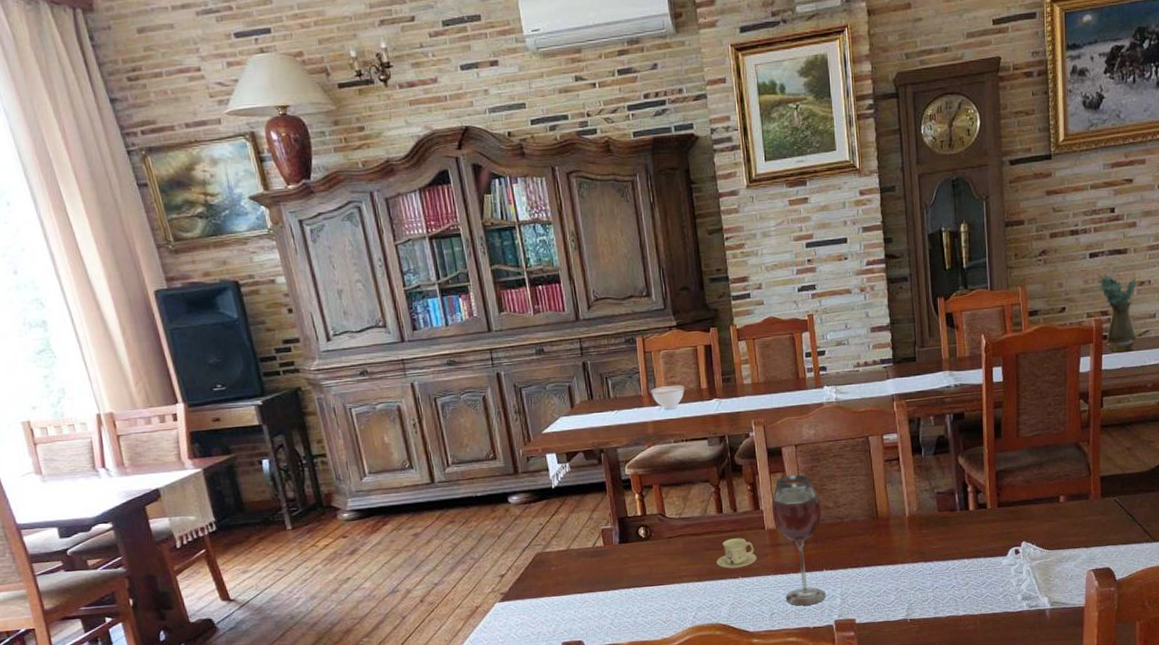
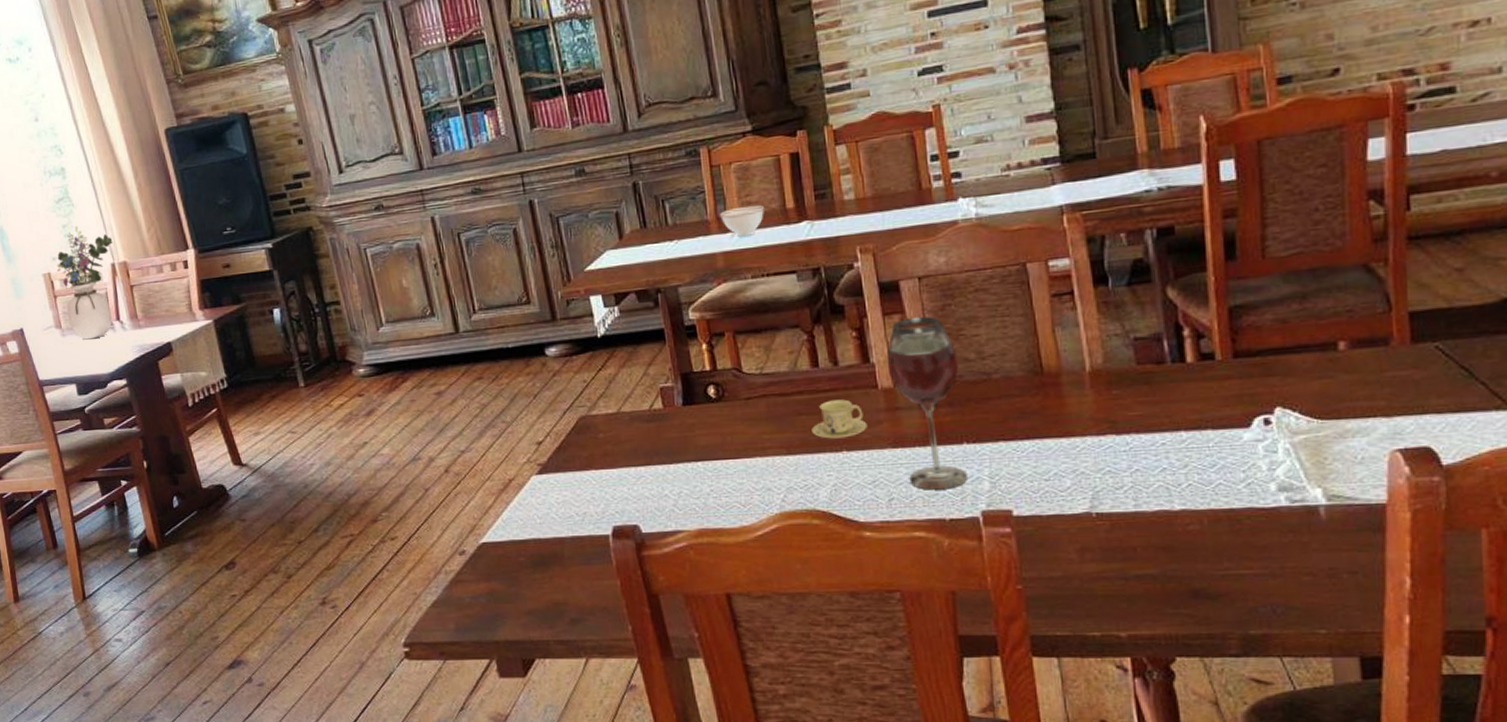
bouquet: none [37,377,99,486] -> present [56,226,113,340]
vase: present [1097,273,1137,353] -> none [1393,15,1468,129]

